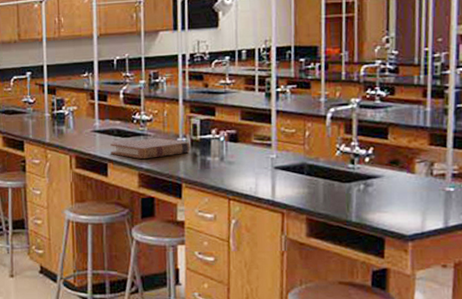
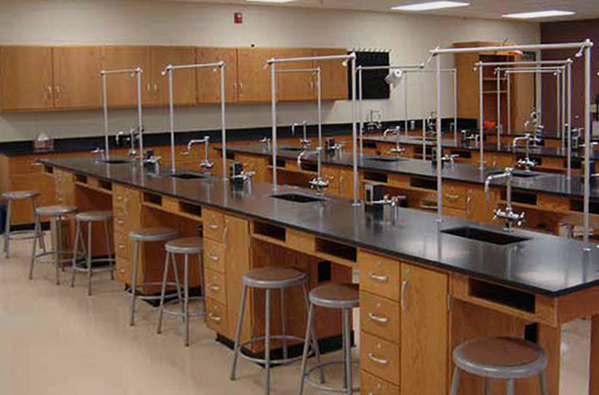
book: present [110,137,191,159] -> none [288,203,365,223]

